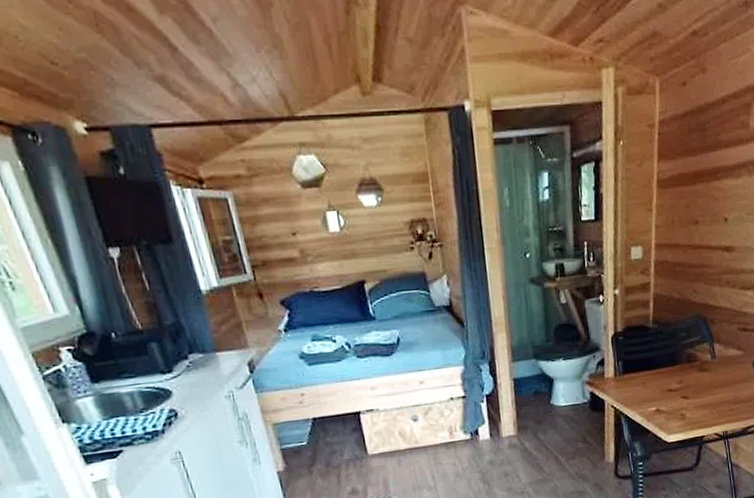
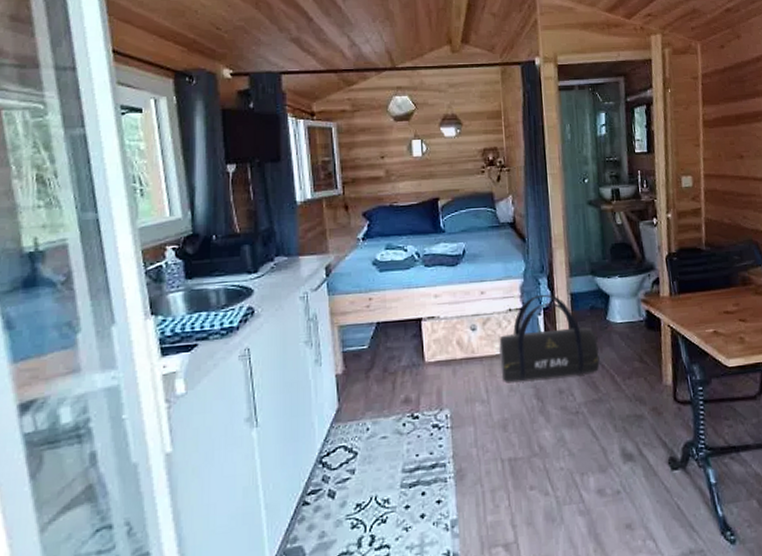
duffel bag: none [442,381,544,469] -> present [499,294,600,382]

